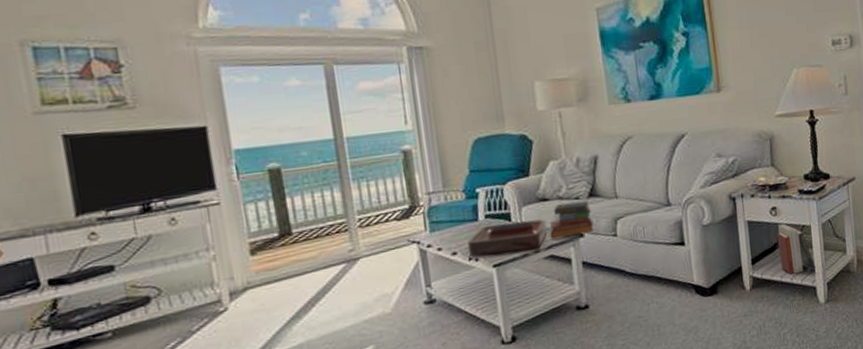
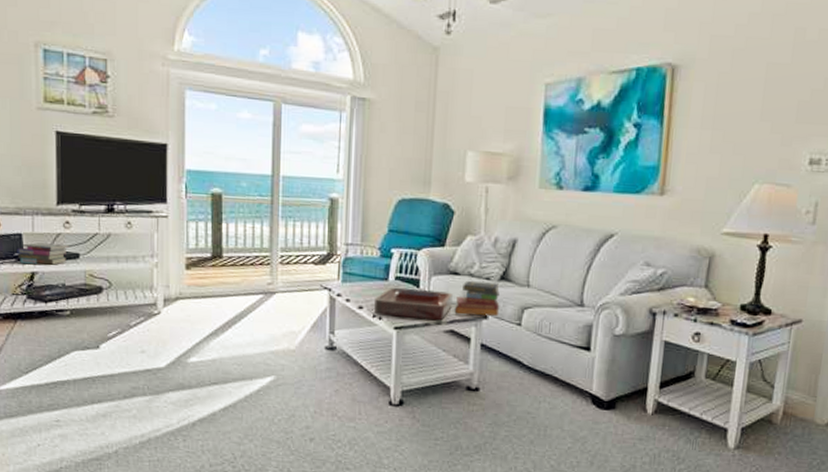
books: none [29,258,99,293] -> present [17,242,69,265]
books: present [776,224,816,275] -> none [692,352,733,411]

